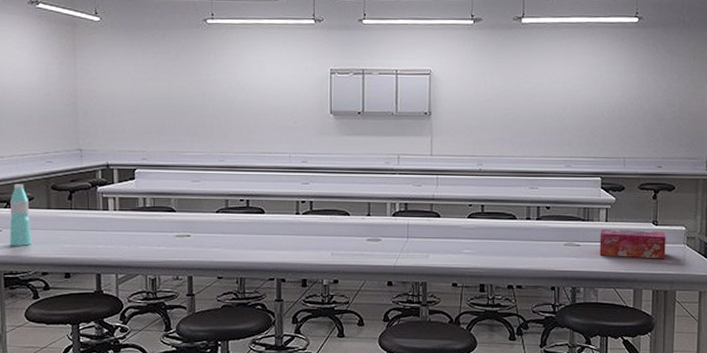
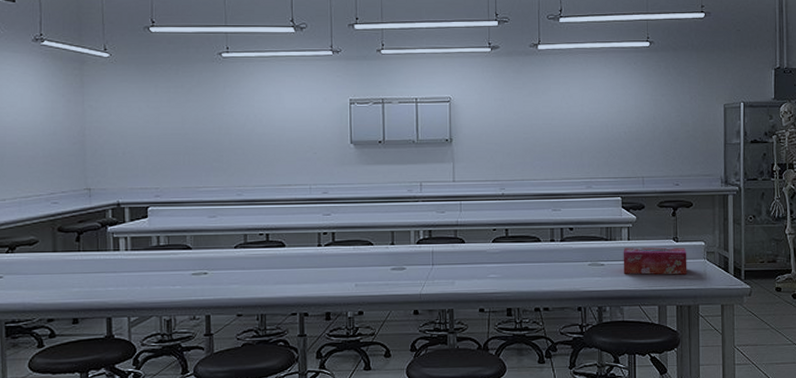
water bottle: present [10,184,32,246] -> none [12,227,36,293]

